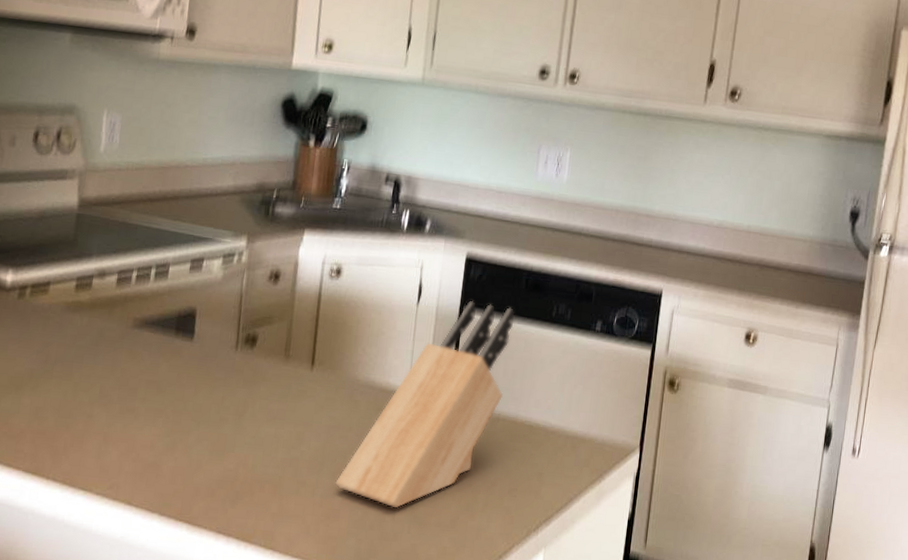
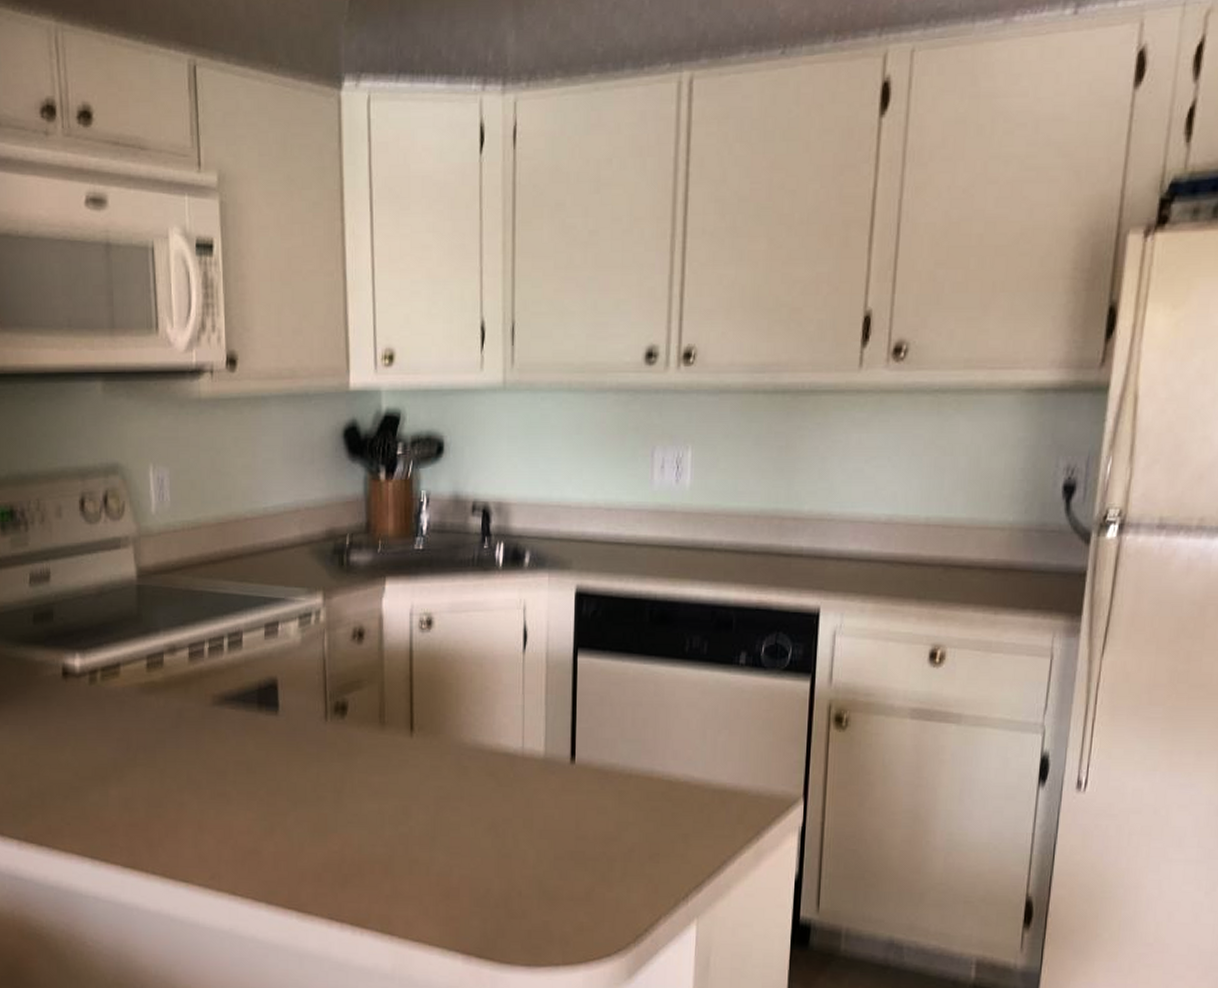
knife block: present [335,300,515,509] -> none [451,641,640,883]

